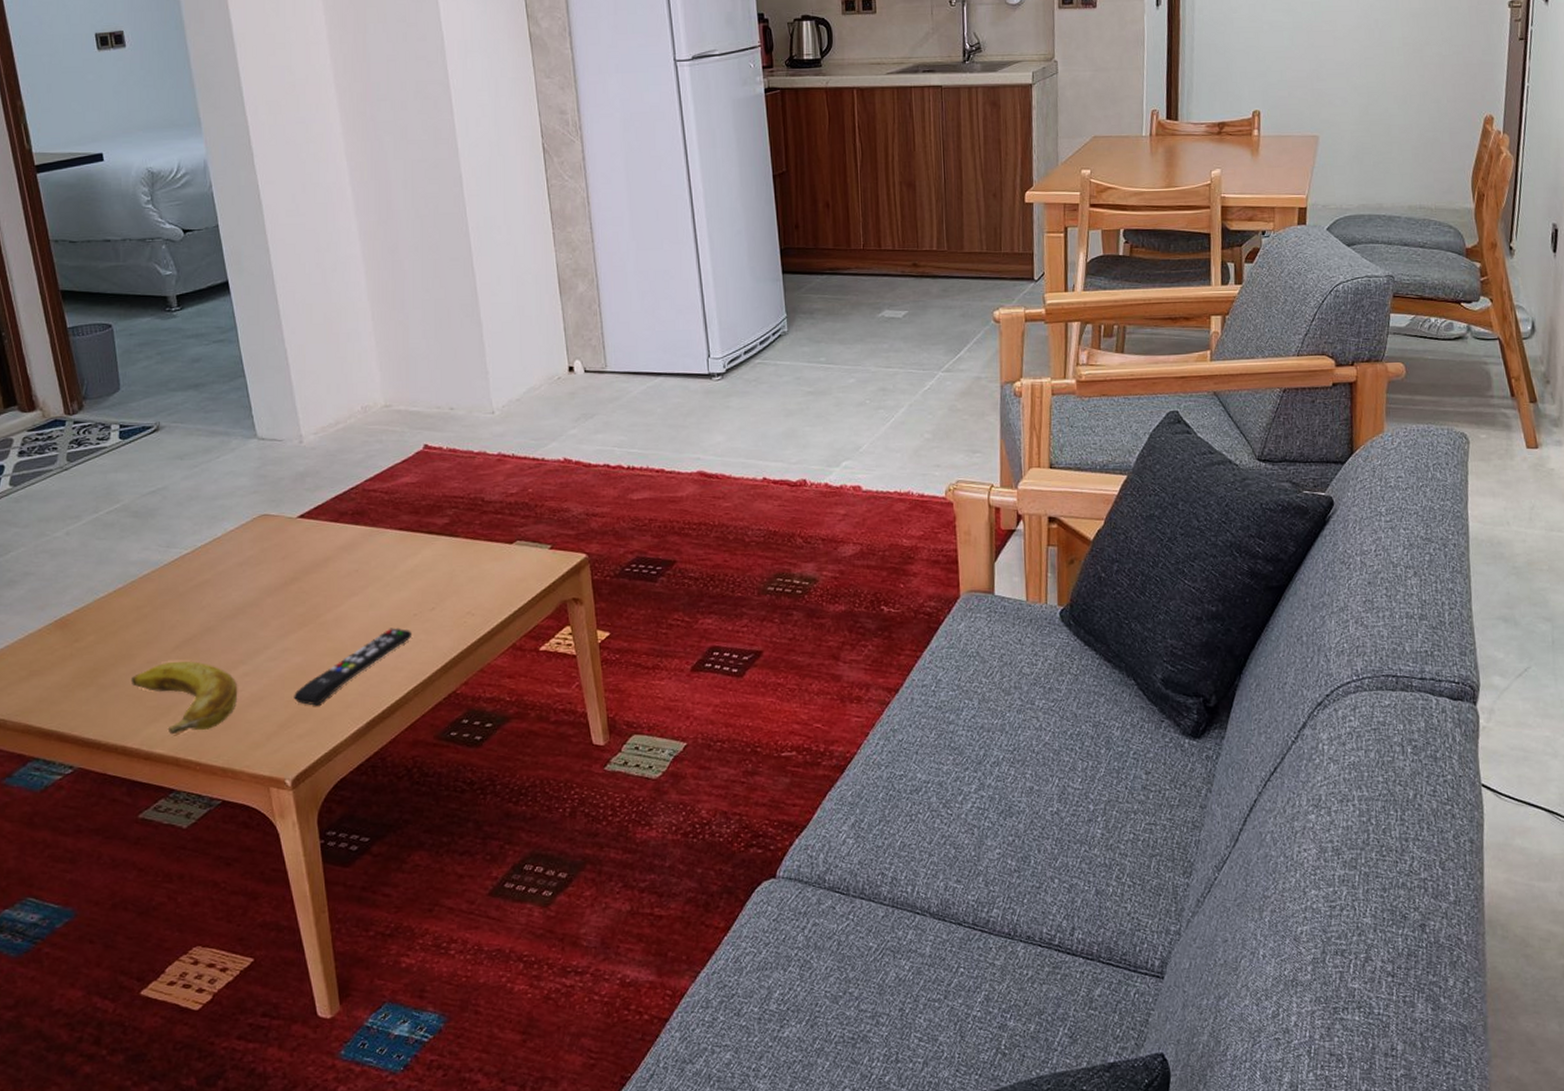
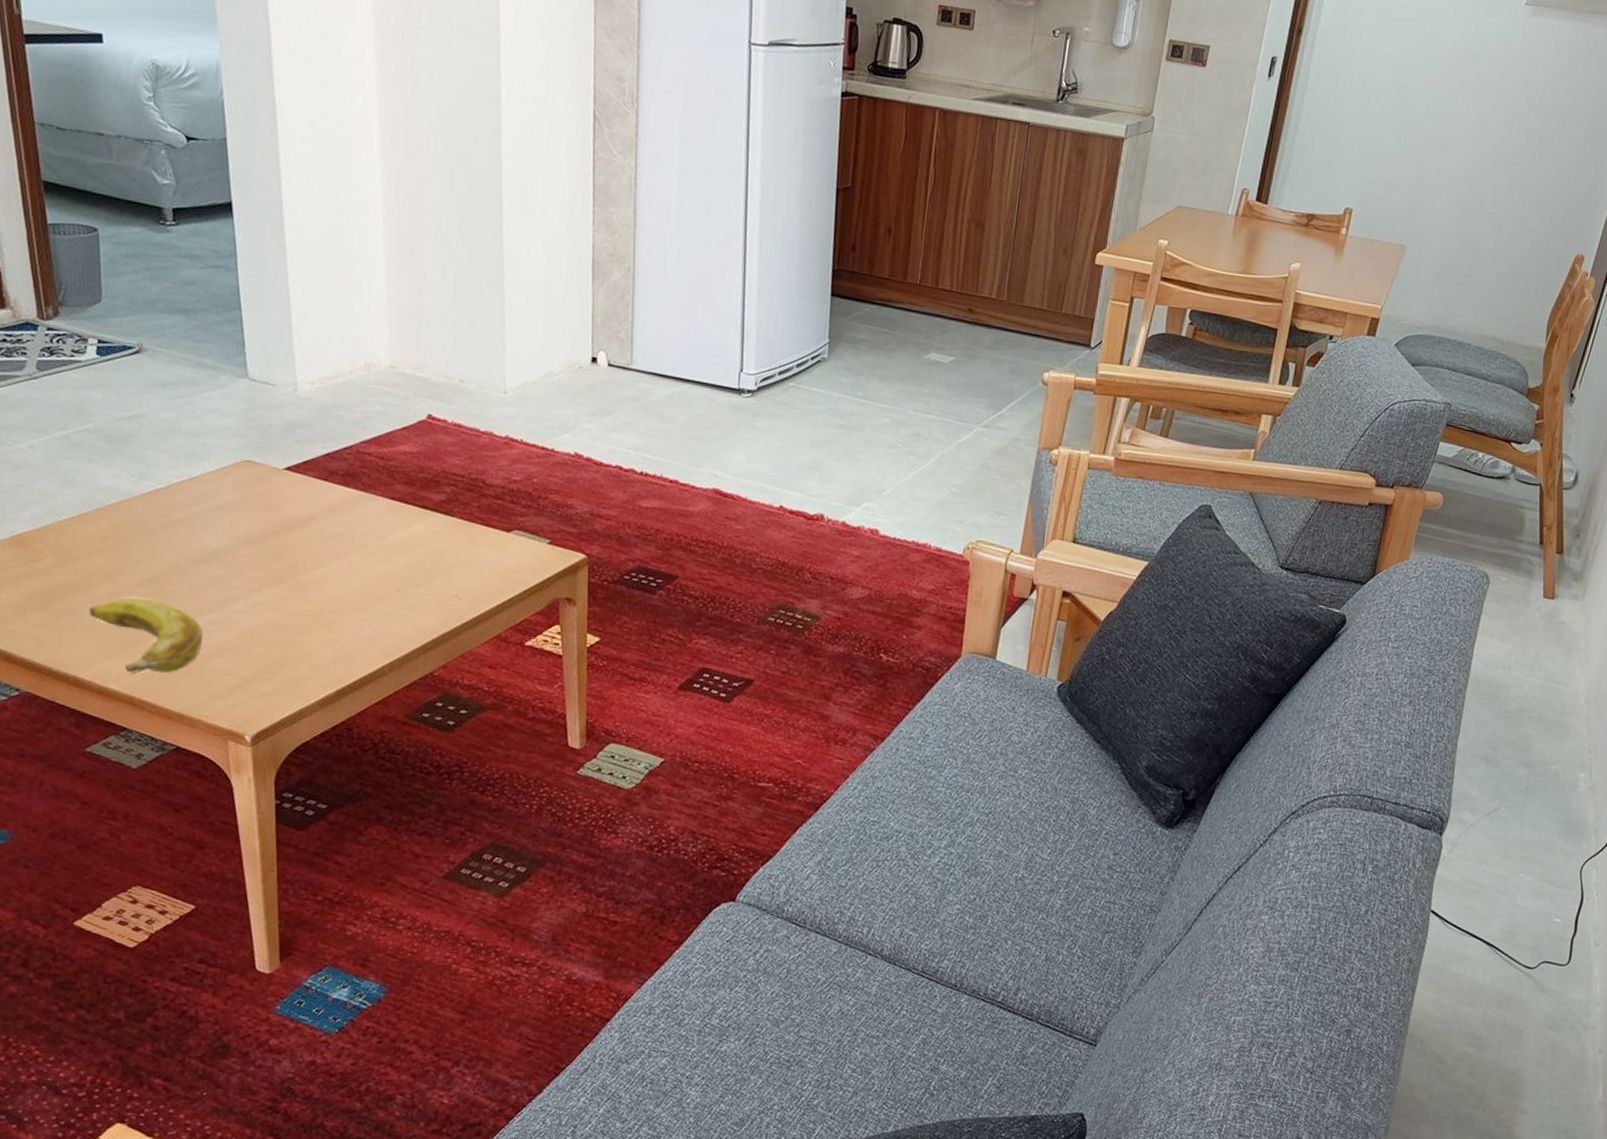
remote control: present [294,627,413,706] -> none [262,598,394,666]

